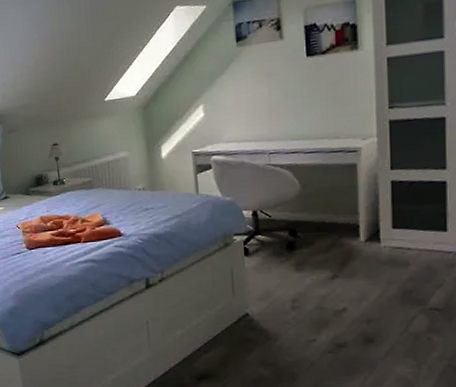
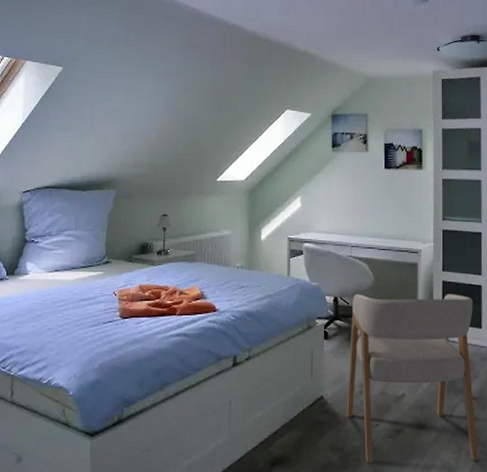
armchair: none [275,194,445,378] -> present [346,294,479,464]

